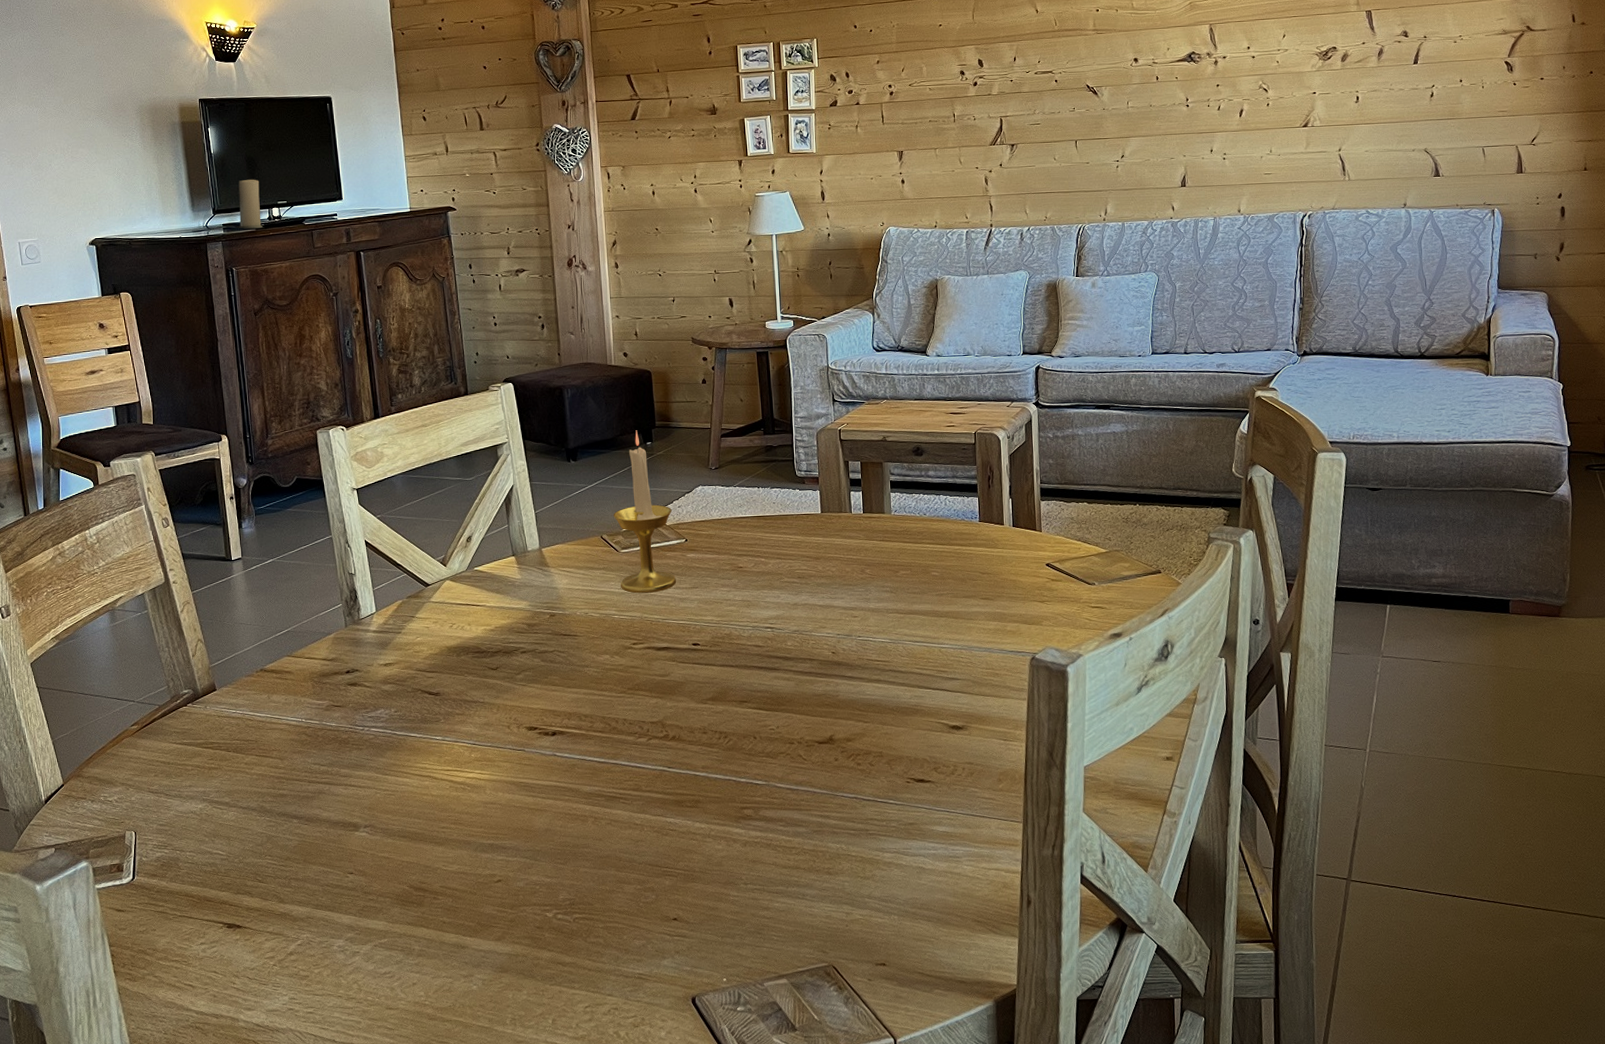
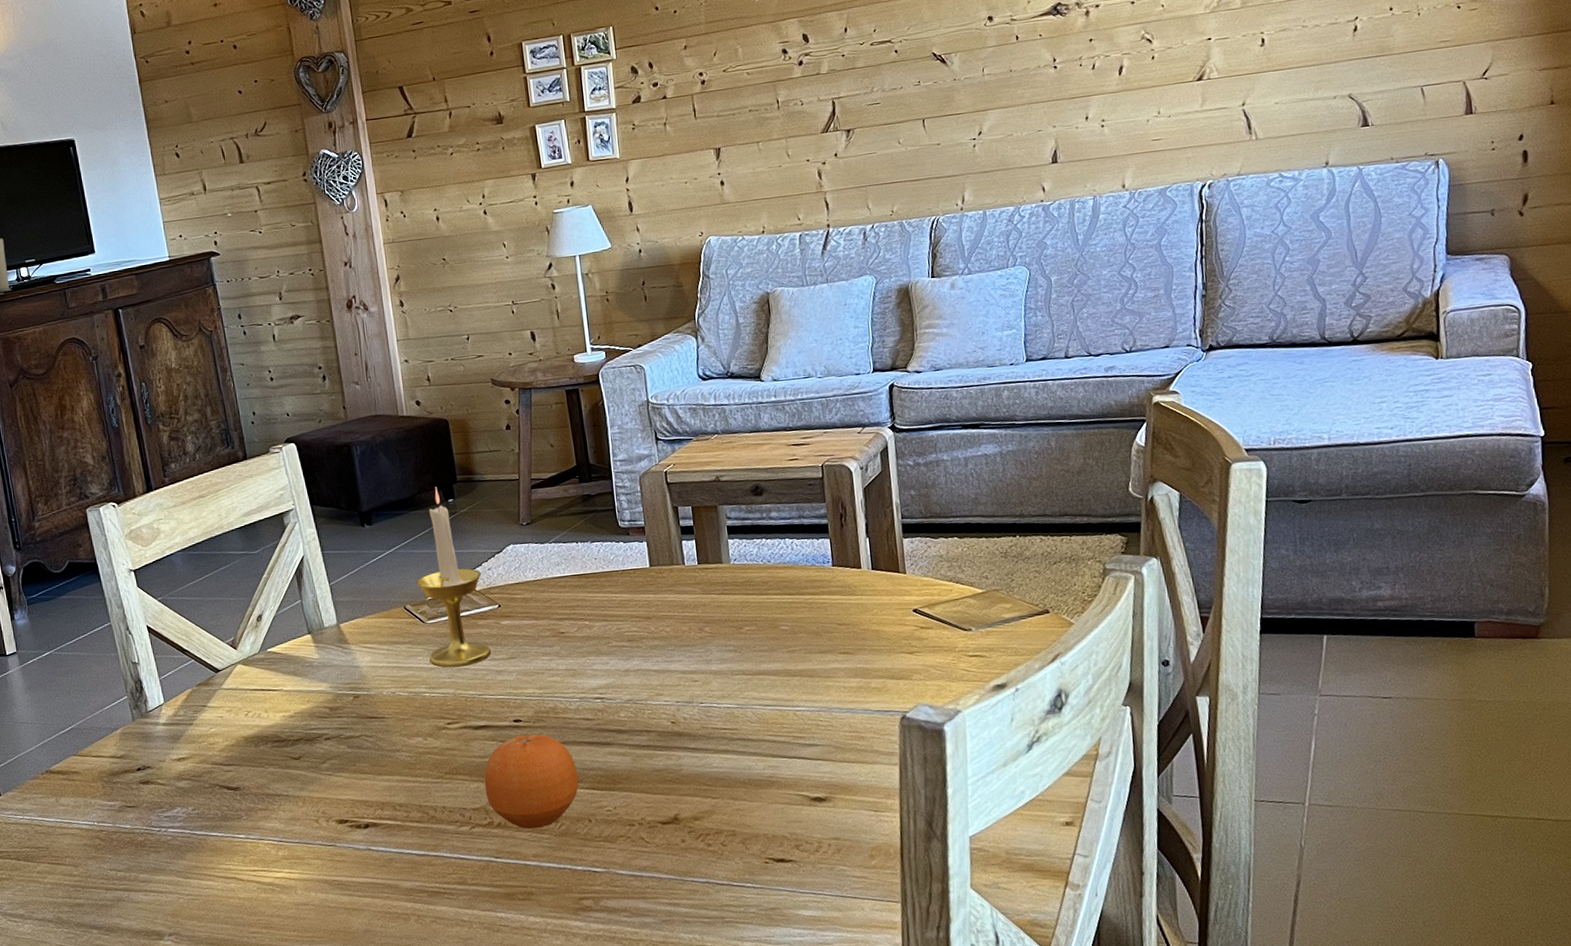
fruit: none [663,657,747,743] -> present [484,734,579,829]

